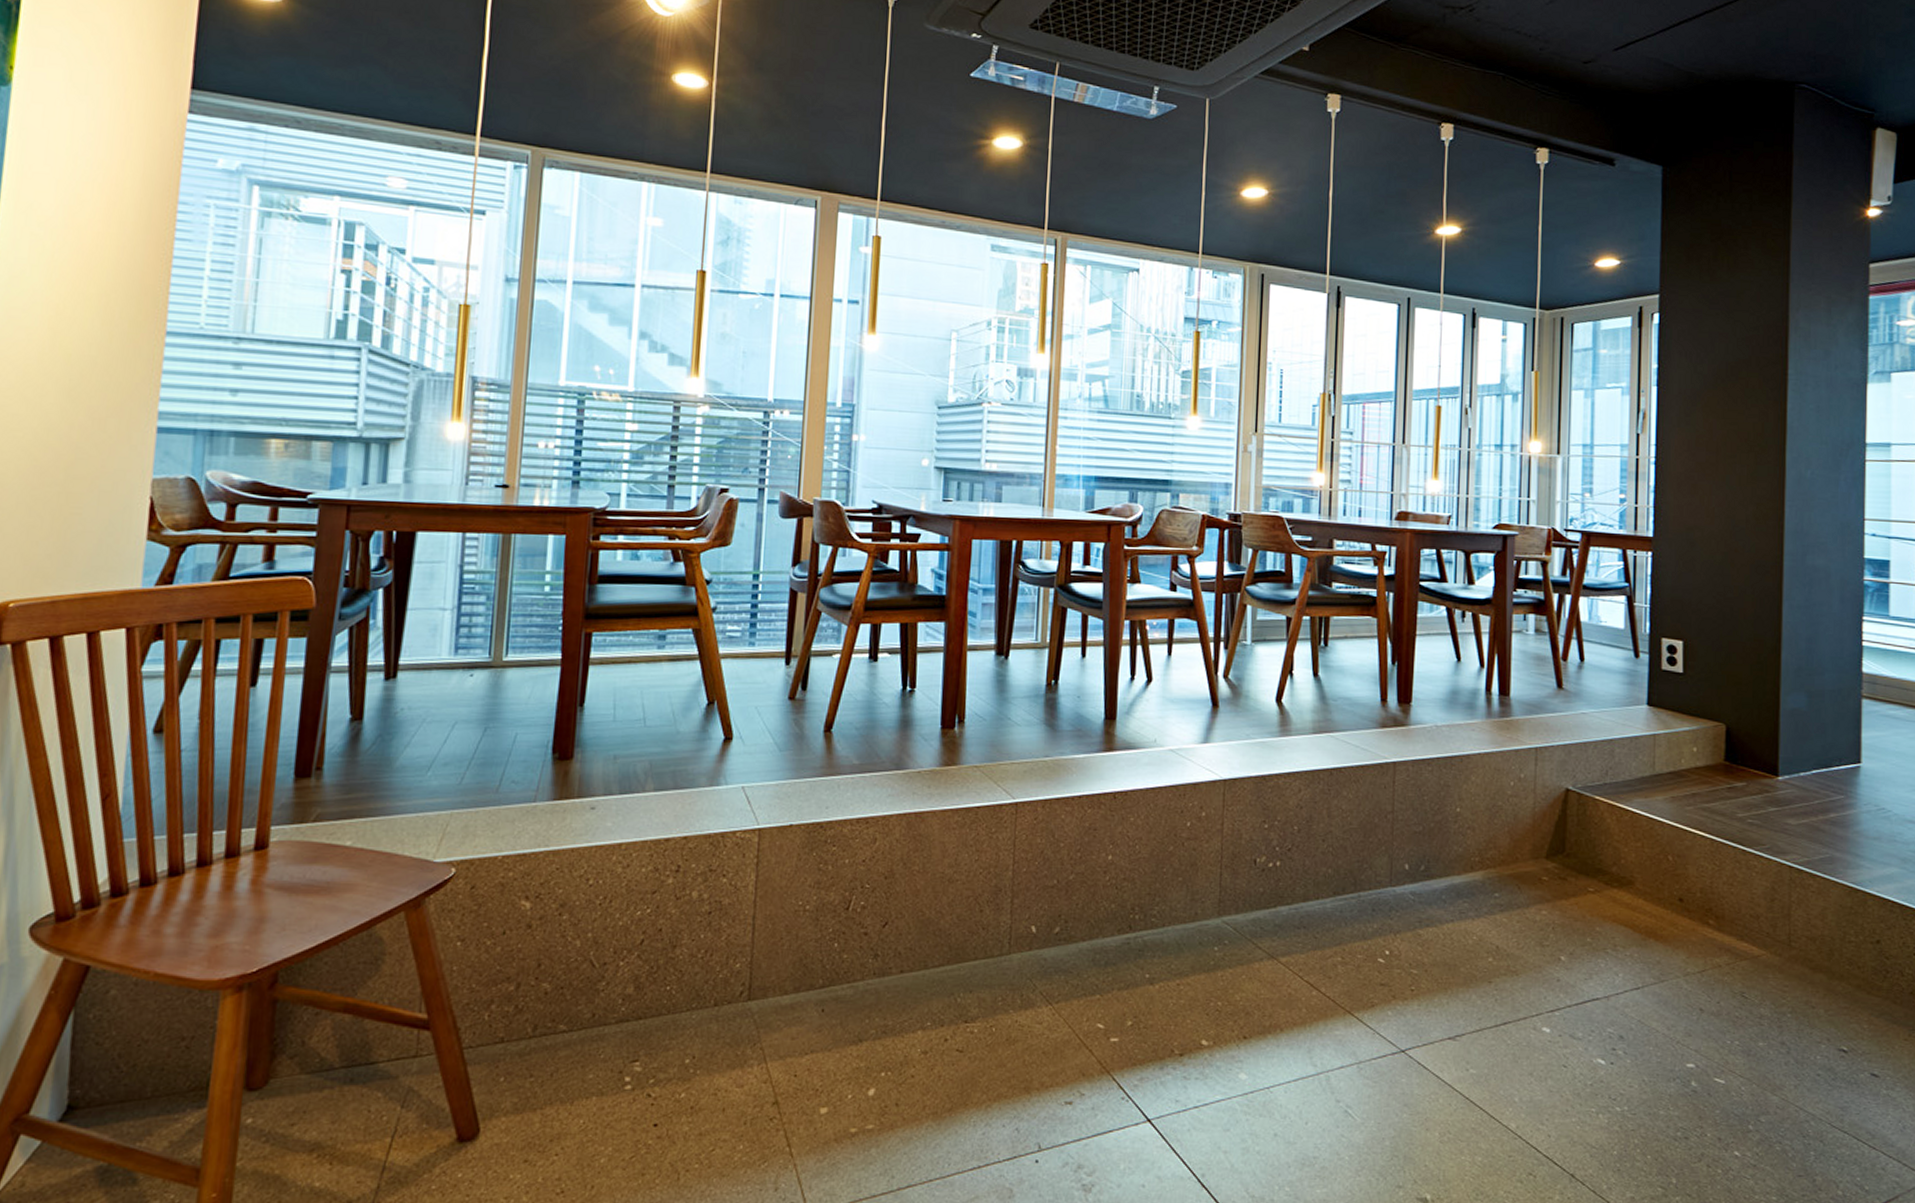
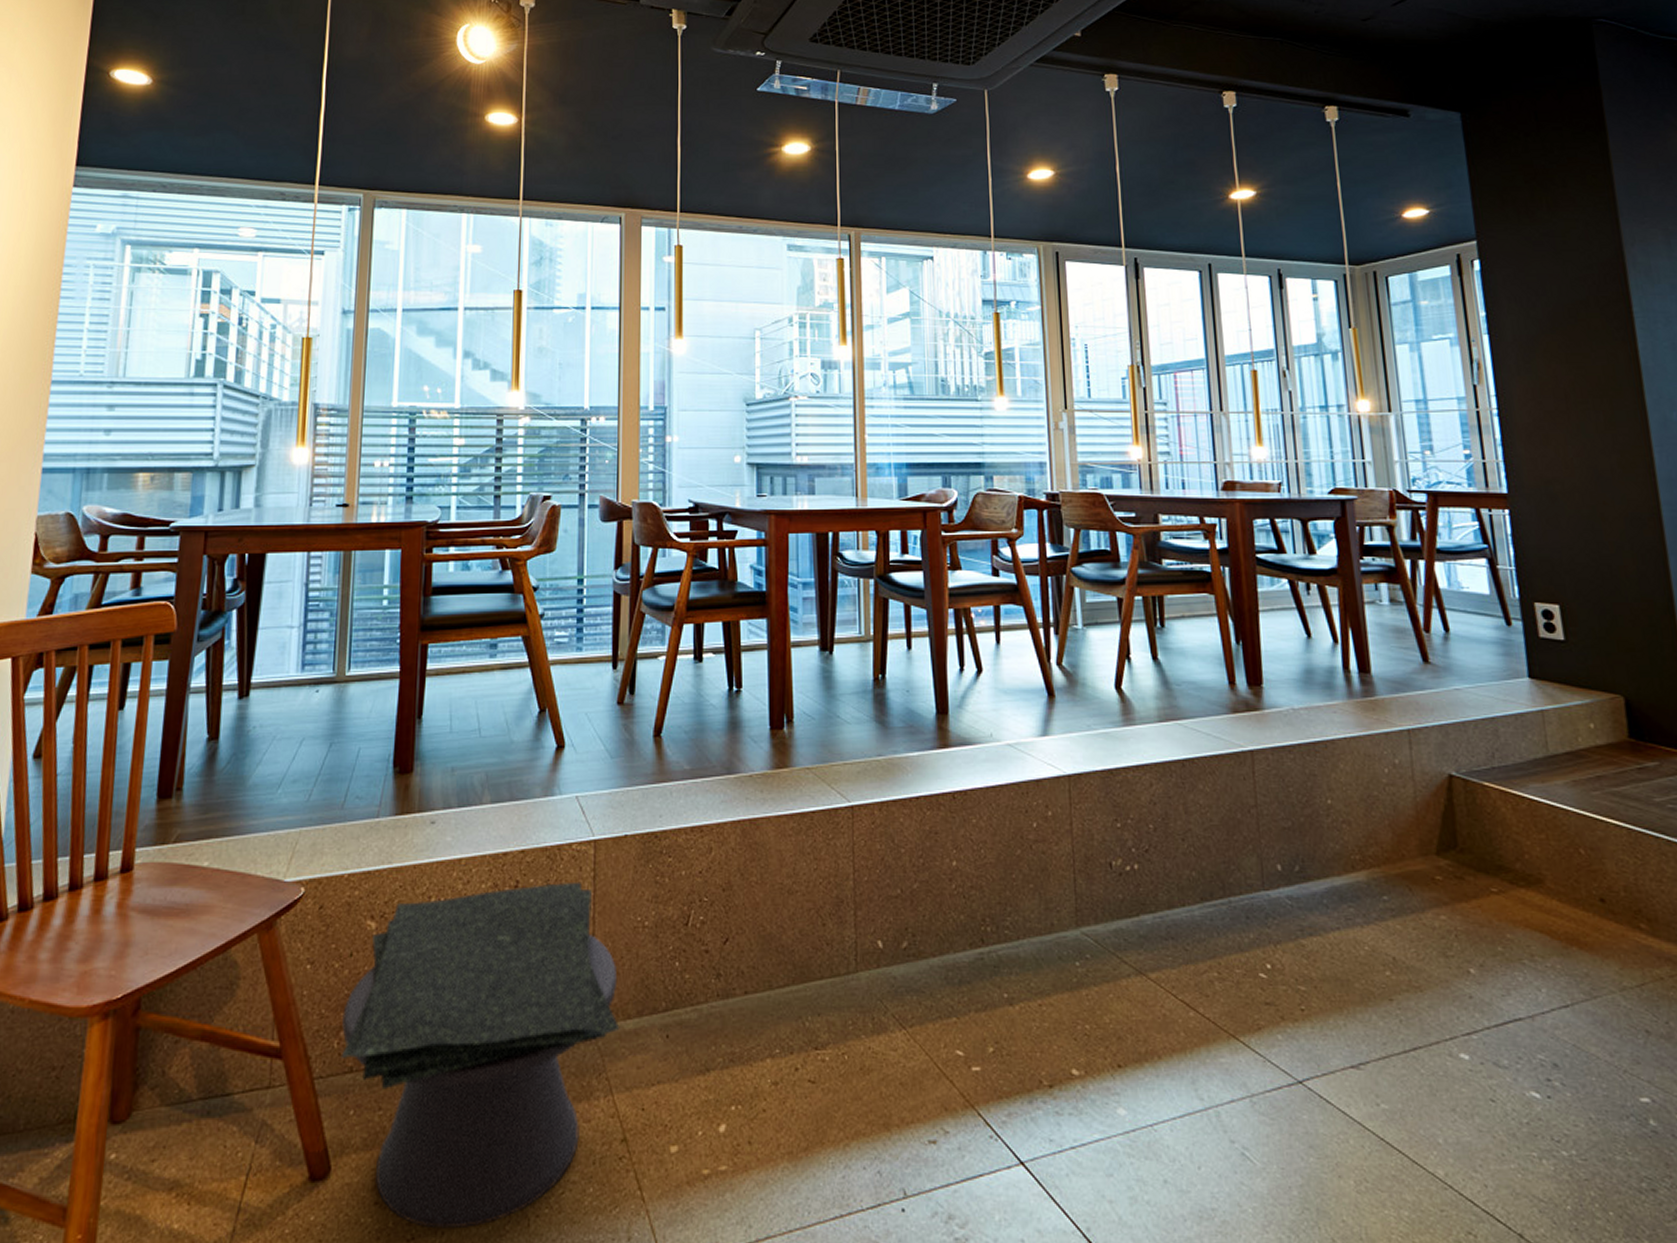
side table: none [491,867,777,1183] -> present [340,881,620,1229]

